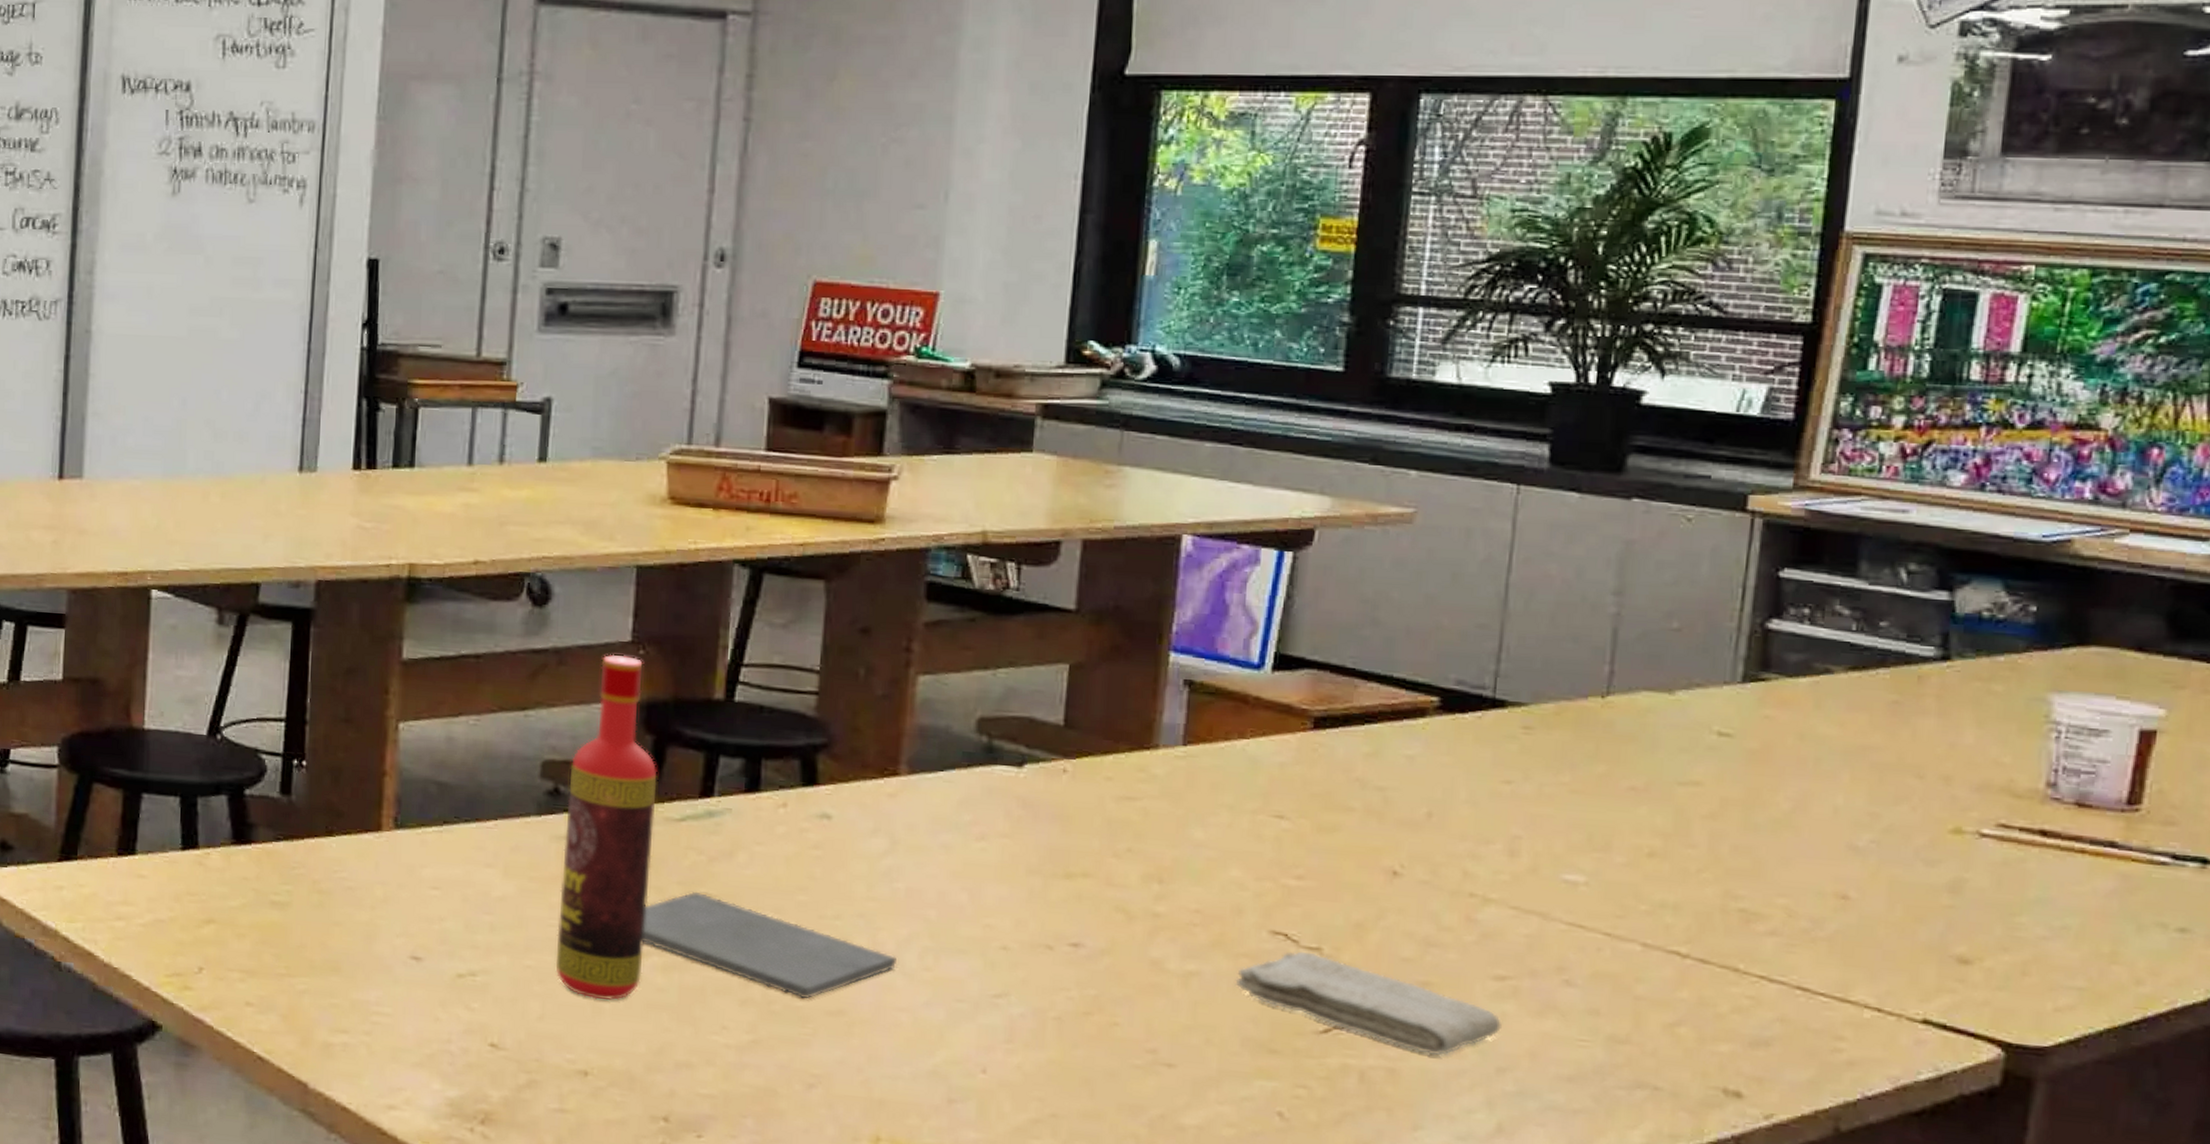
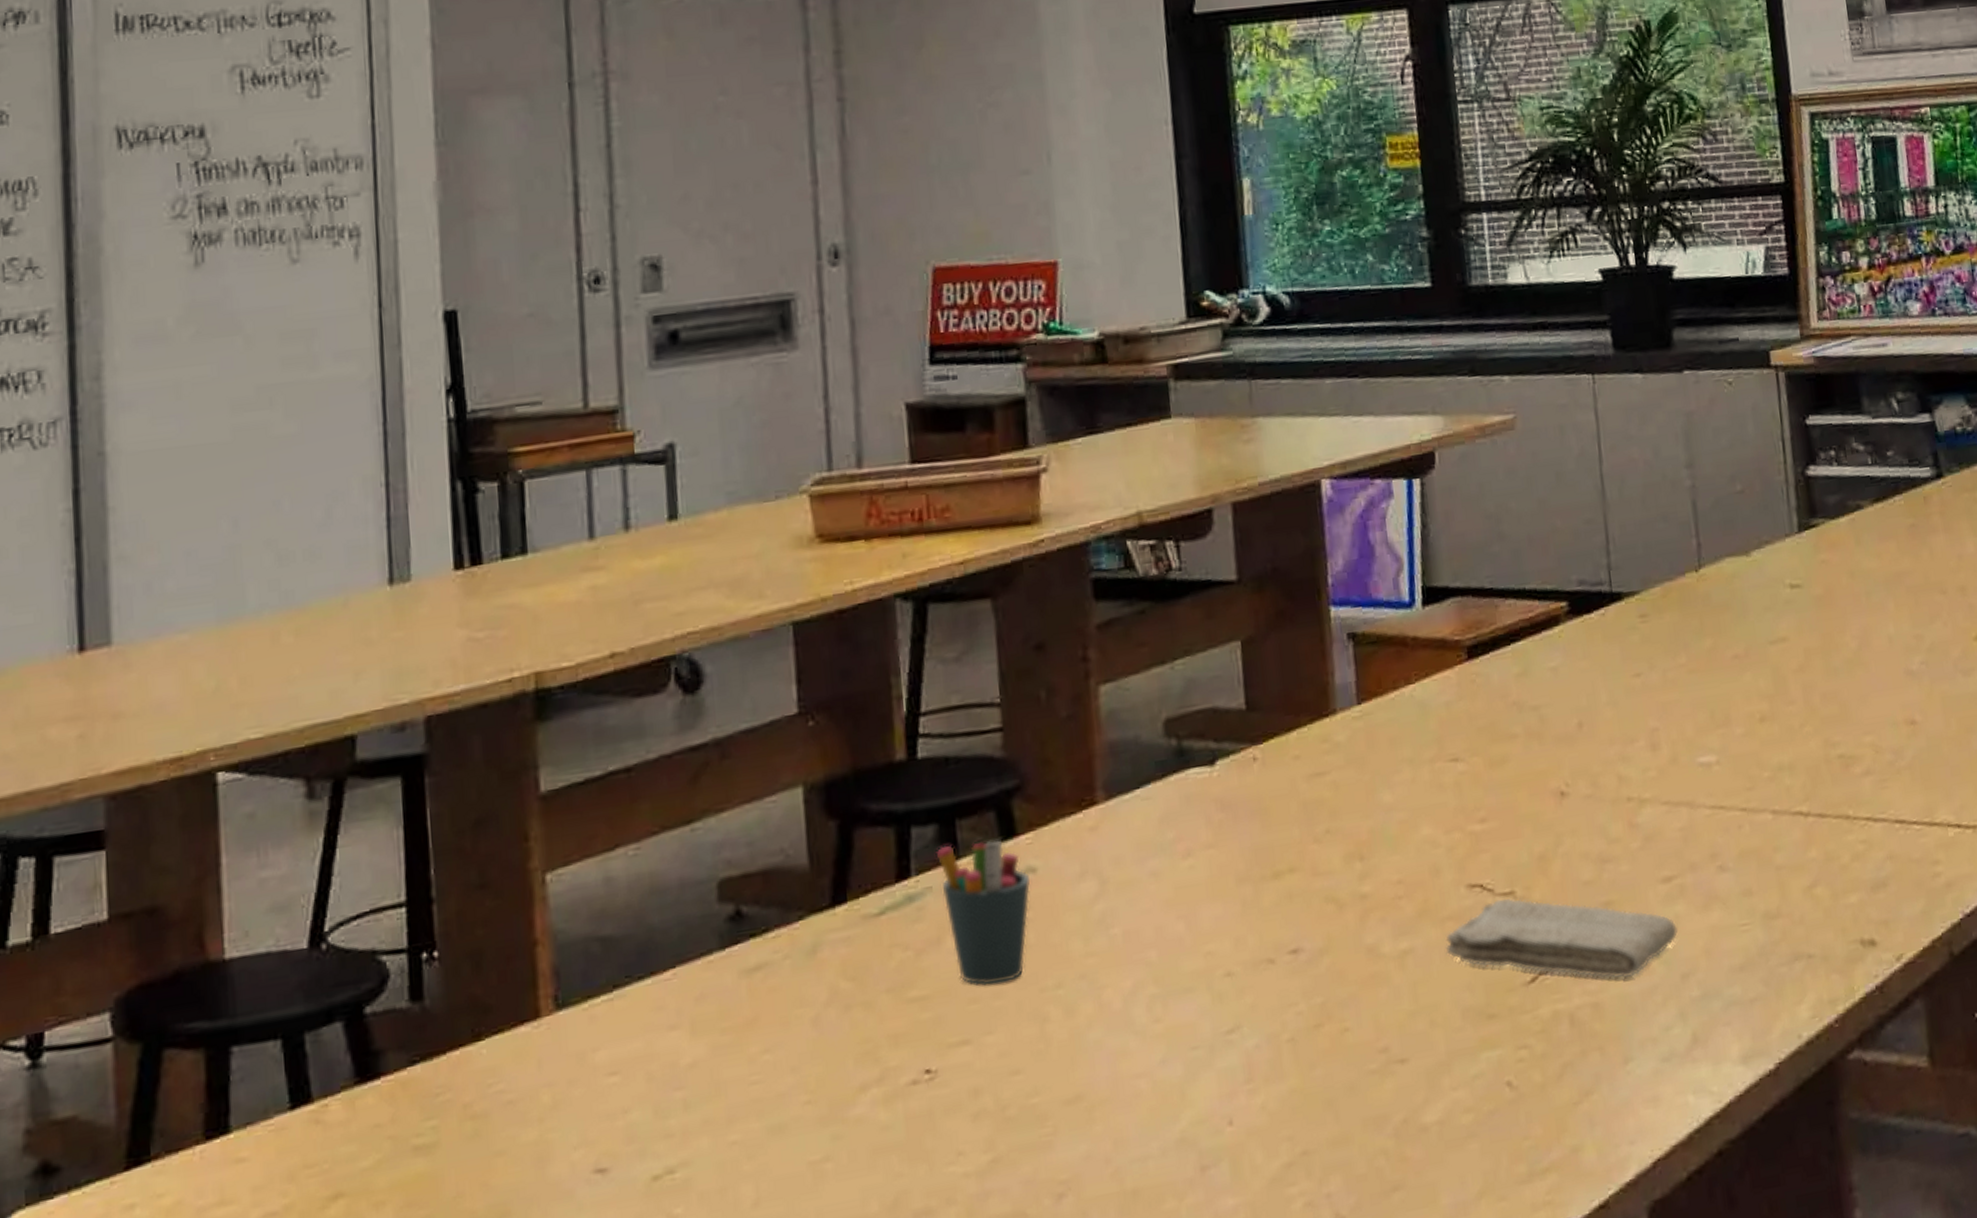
bottle: present [555,654,658,1000] -> none [750,730,863,1162]
notepad: present [642,891,898,999] -> none [855,995,1127,1094]
pen holder: none [739,778,824,903] -> present [935,840,1030,986]

